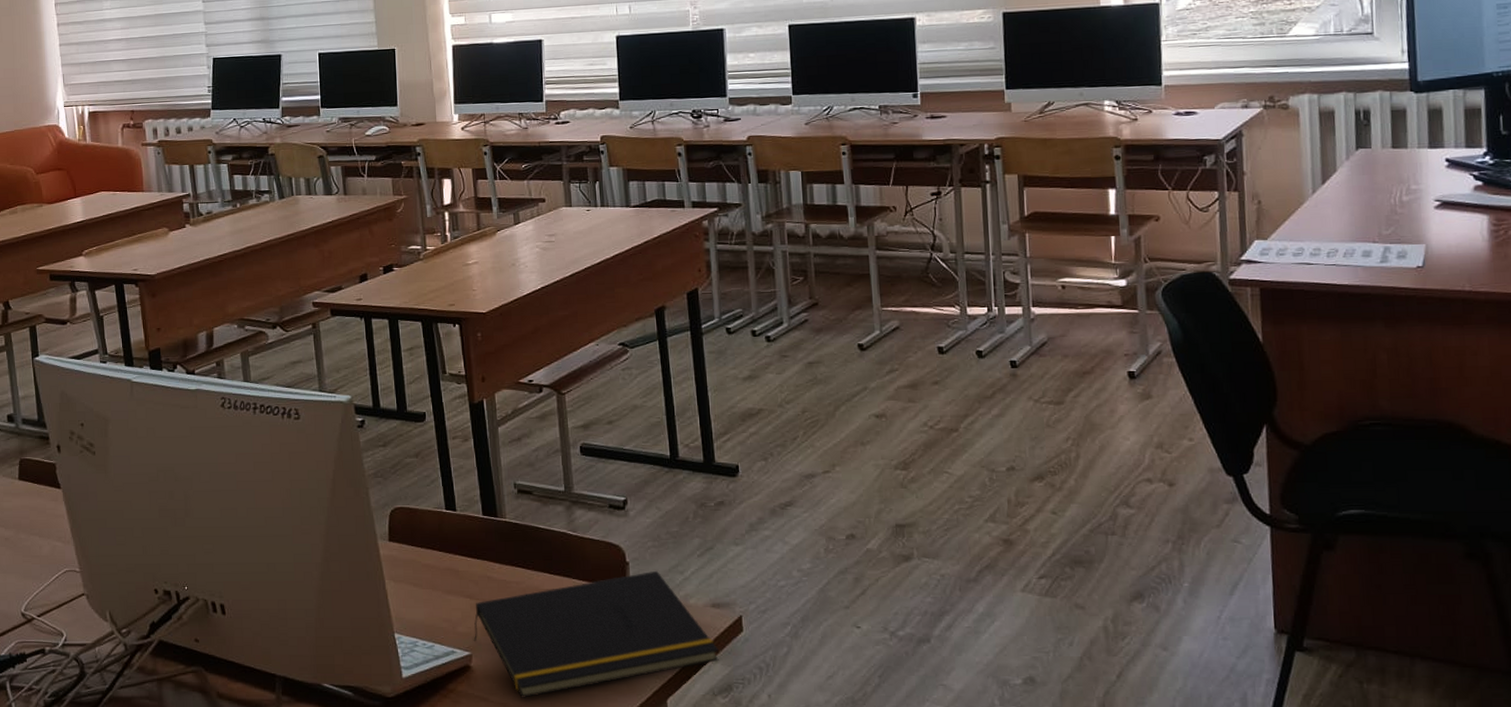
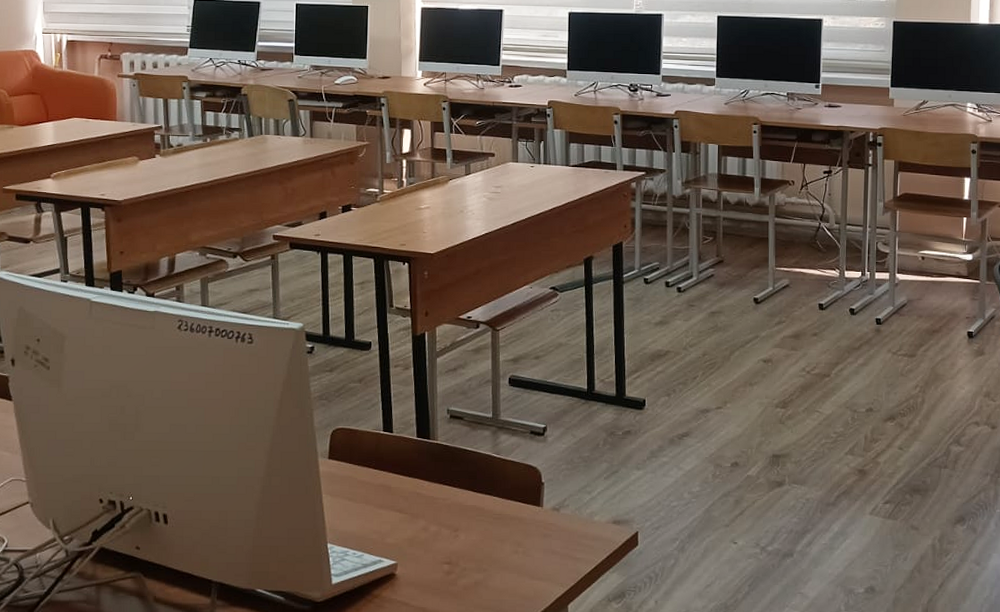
notepad: present [473,570,719,698] -> none [399,490,616,603]

